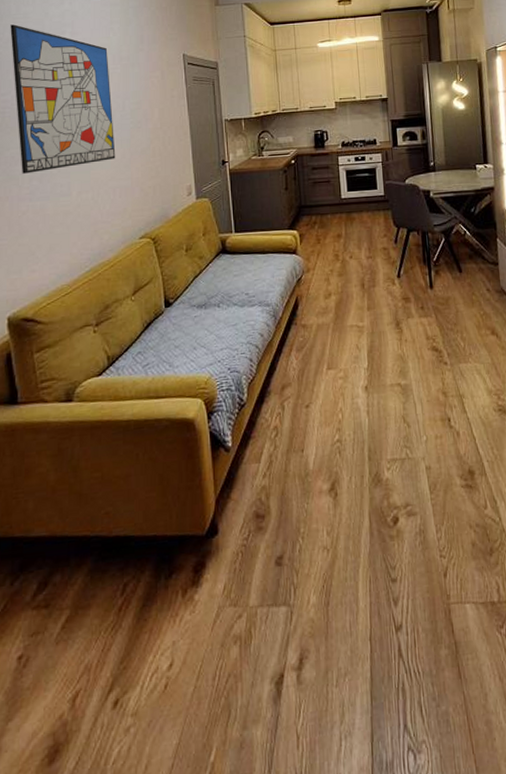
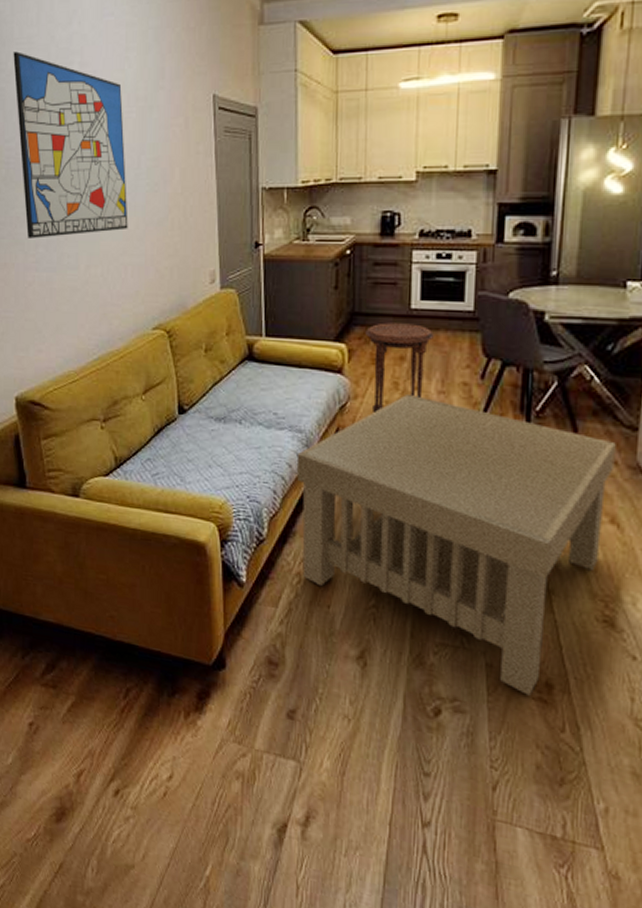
coffee table: none [266,262,489,485] -> present [296,393,616,696]
side table: none [311,209,359,280] -> present [365,322,434,412]

